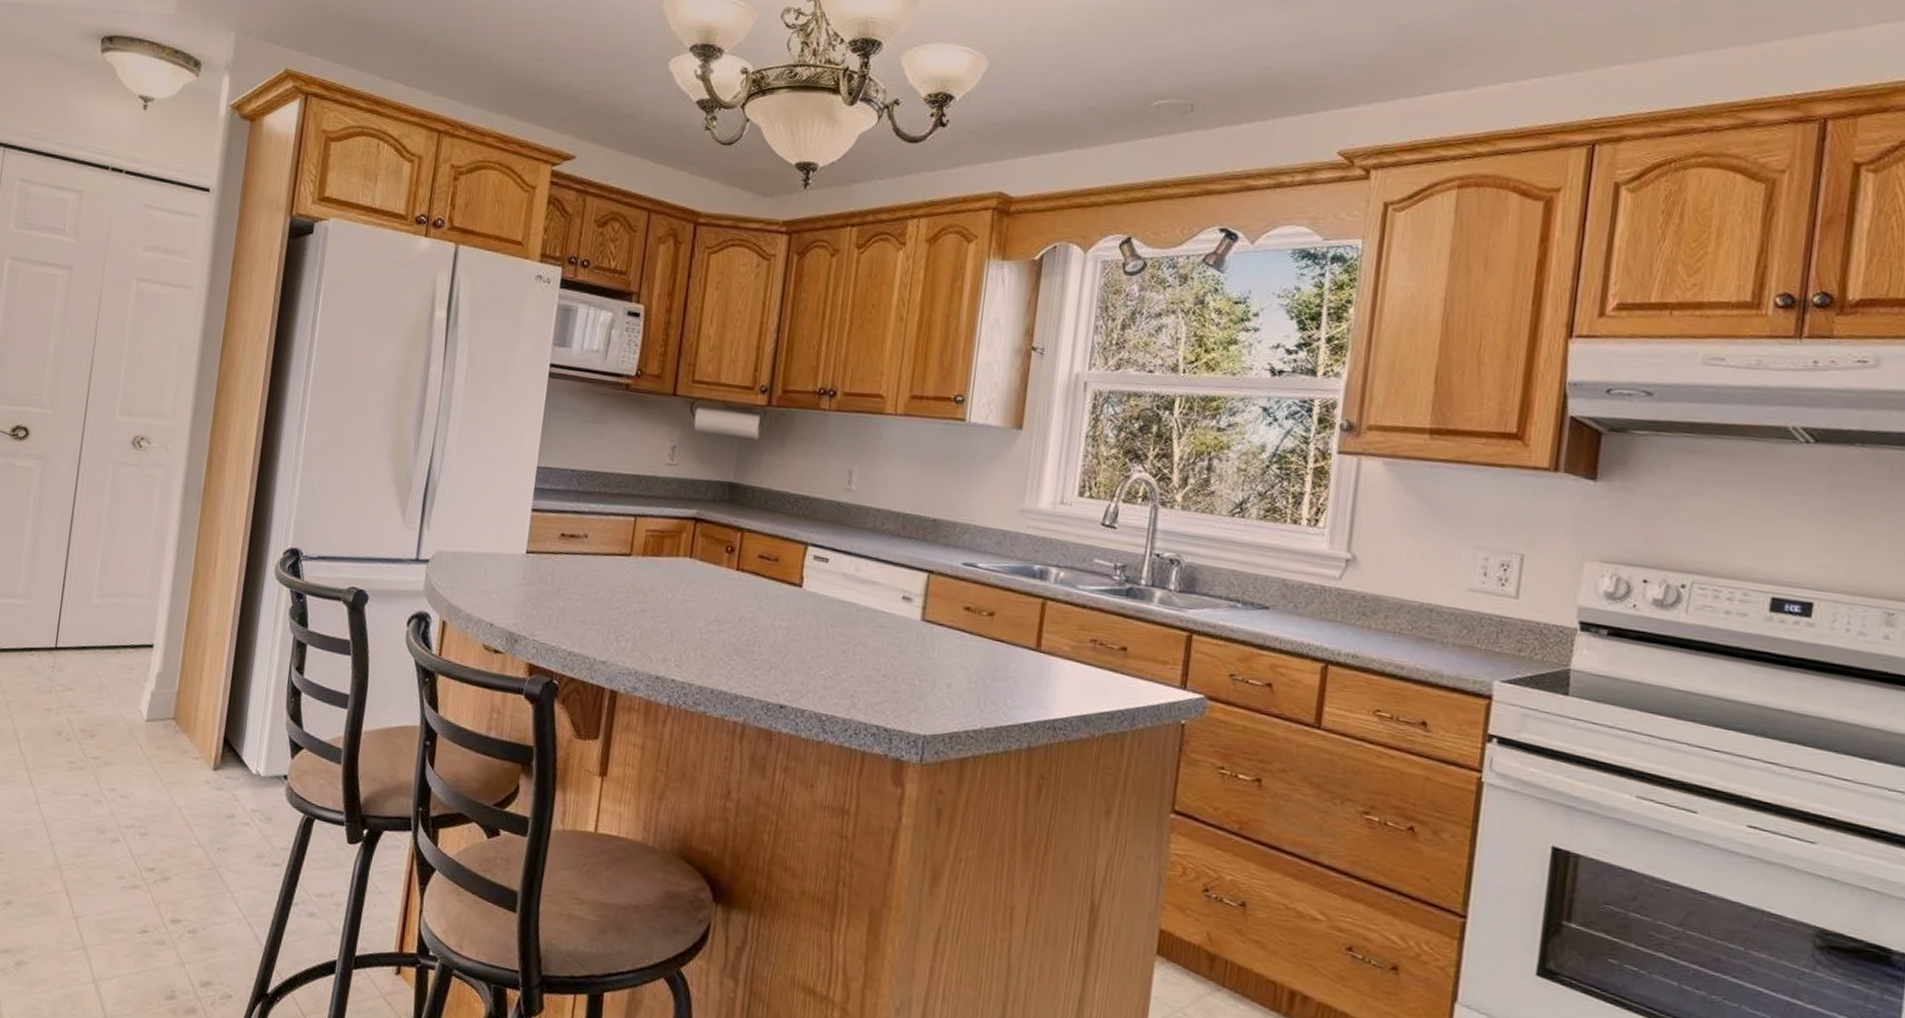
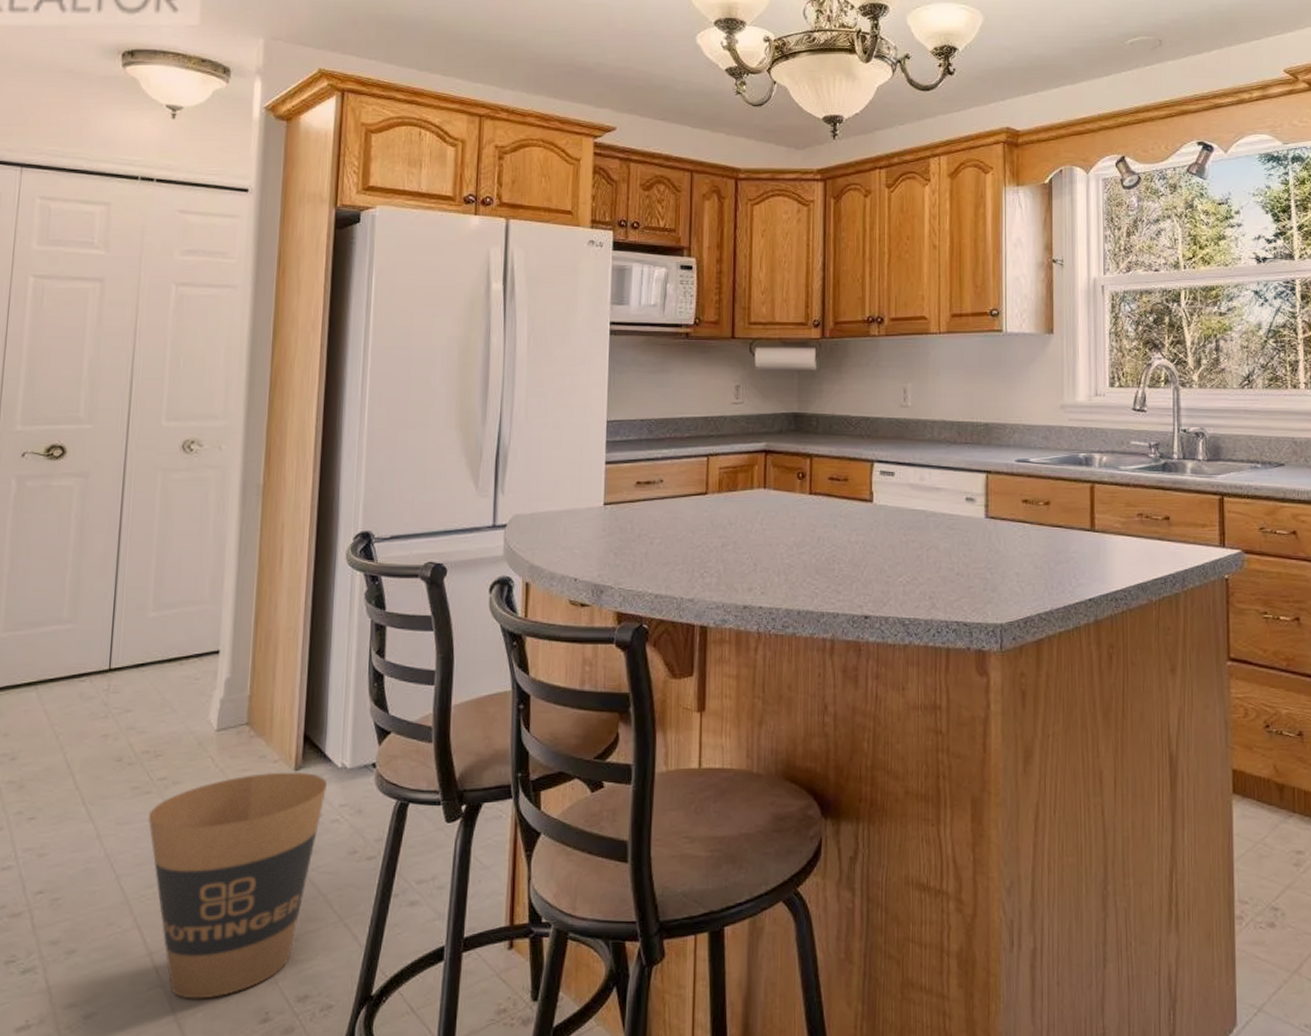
trash can: none [81,767,242,968] -> present [148,772,328,999]

